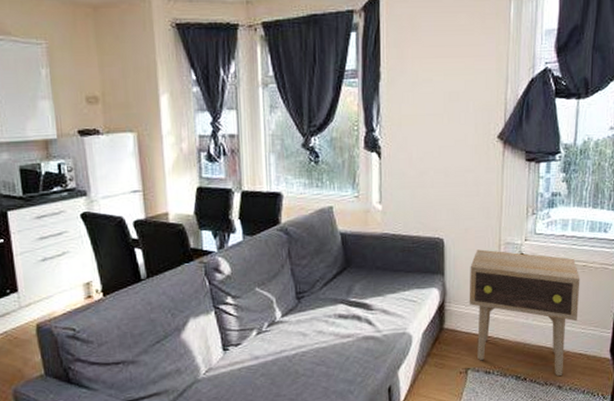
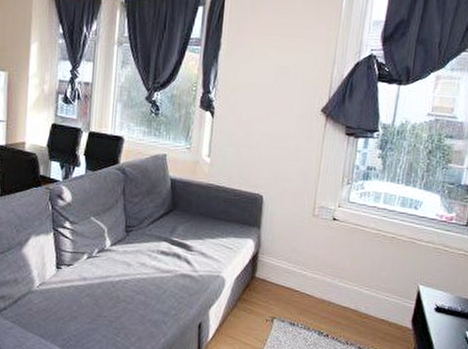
side table: present [469,249,580,377] -> none [280,209,388,338]

